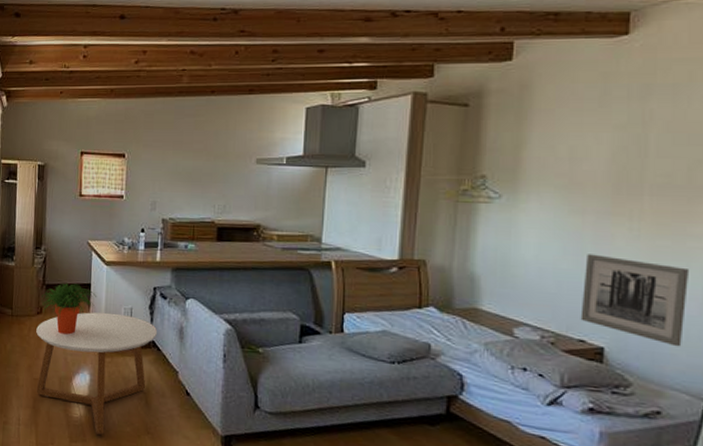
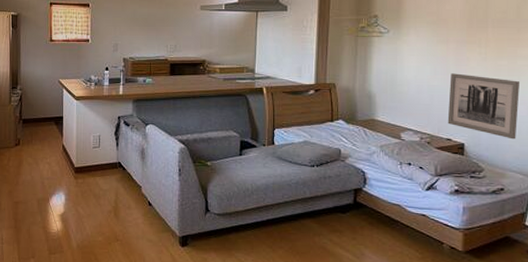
coffee table: present [36,312,158,435] -> none [15,140,123,246]
potted plant: present [41,283,97,335] -> none [19,117,69,162]

